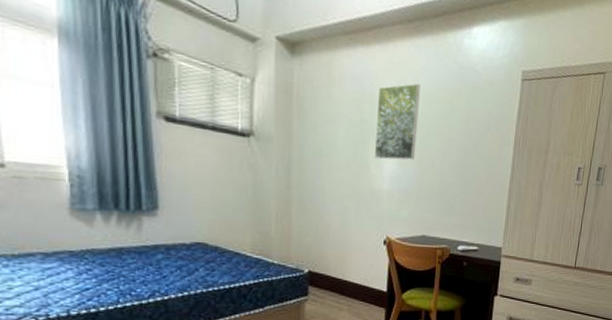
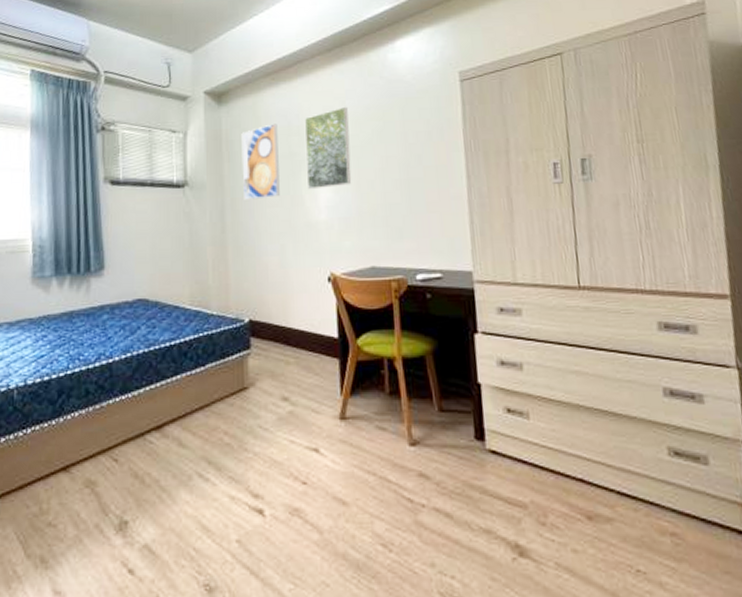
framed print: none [311,86,351,162] -> present [241,123,280,200]

